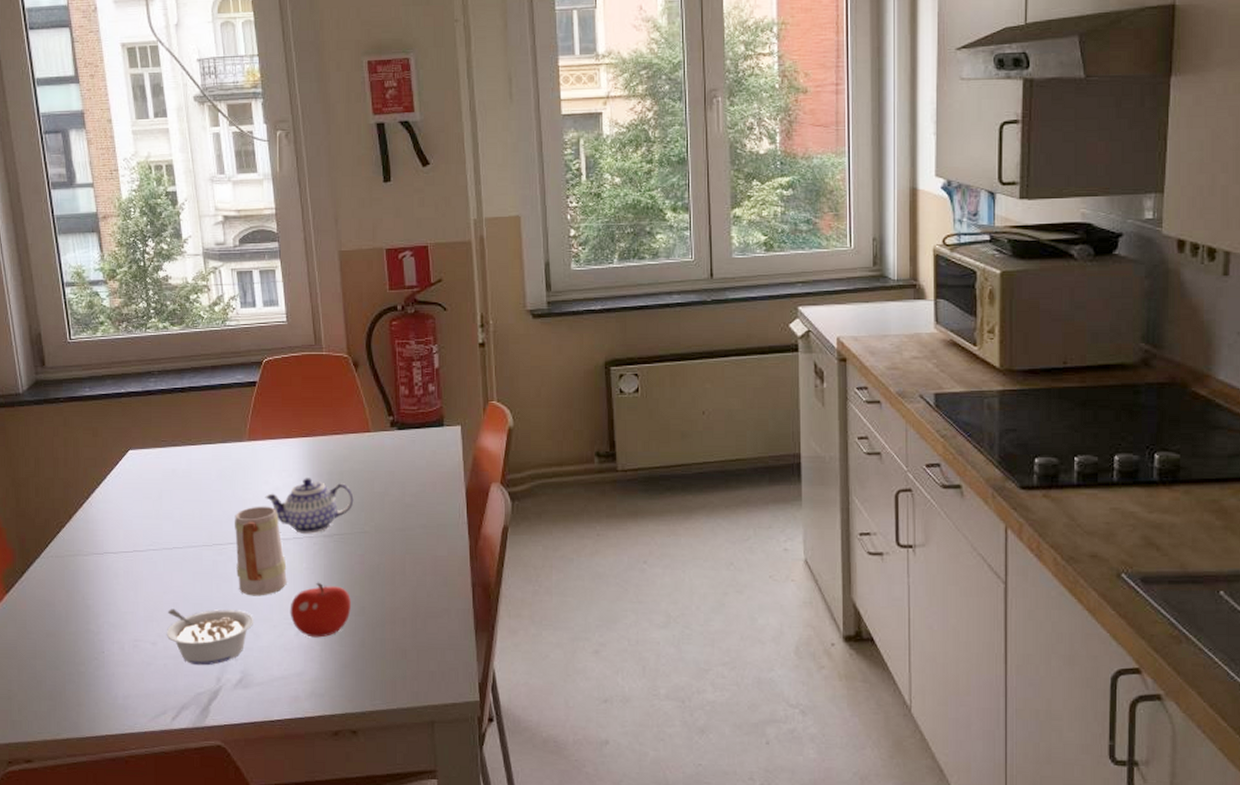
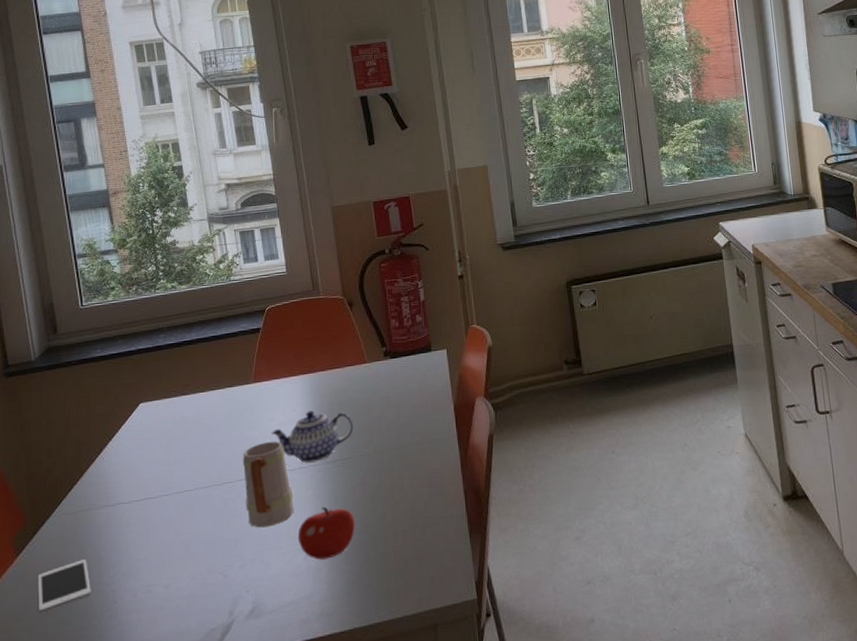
cell phone: none [26,605,79,654] -> present [37,559,91,614]
legume: present [166,609,254,666] -> none [178,542,264,602]

